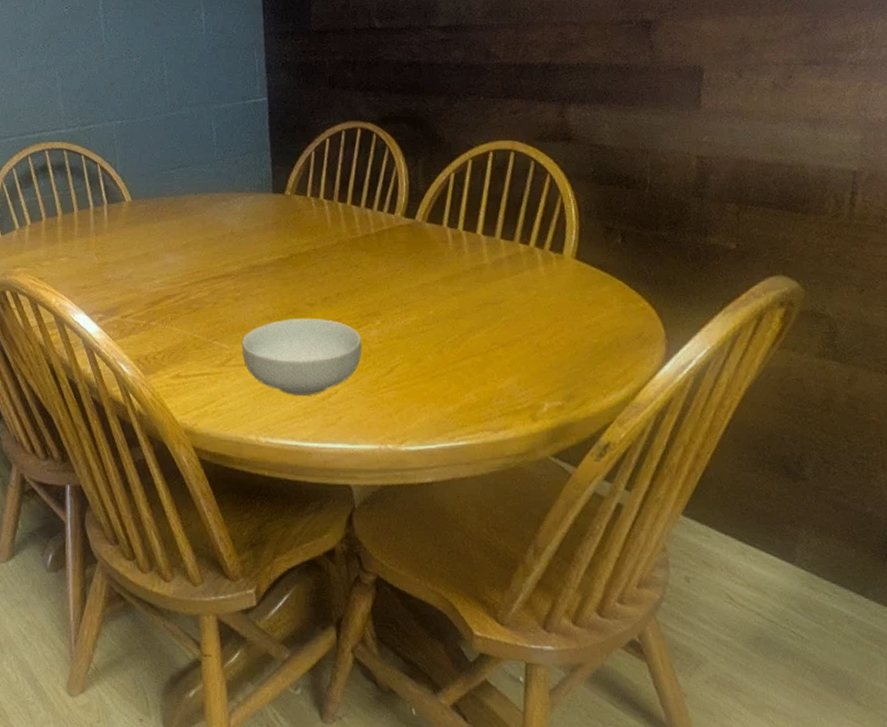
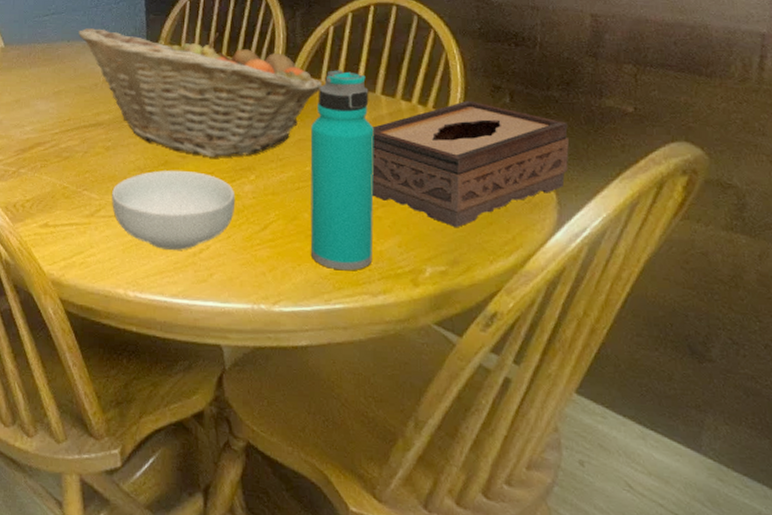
fruit basket: none [205,181,443,304] -> present [78,28,321,157]
water bottle: none [433,216,494,409] -> present [310,70,374,271]
tissue box: none [492,242,677,364] -> present [372,100,570,228]

